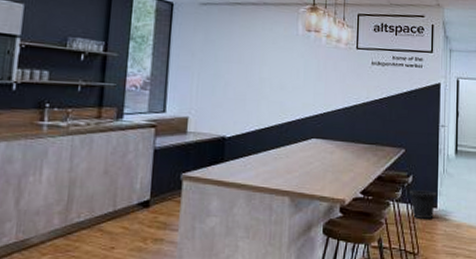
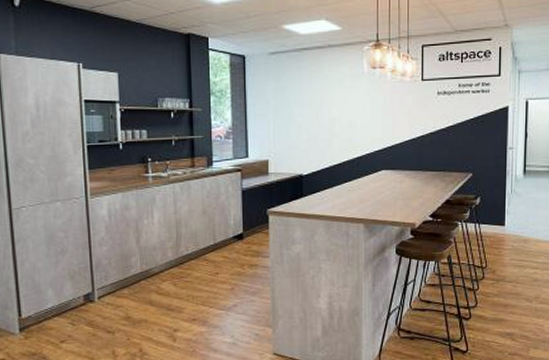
trash can: present [408,190,438,220] -> none [476,210,505,237]

